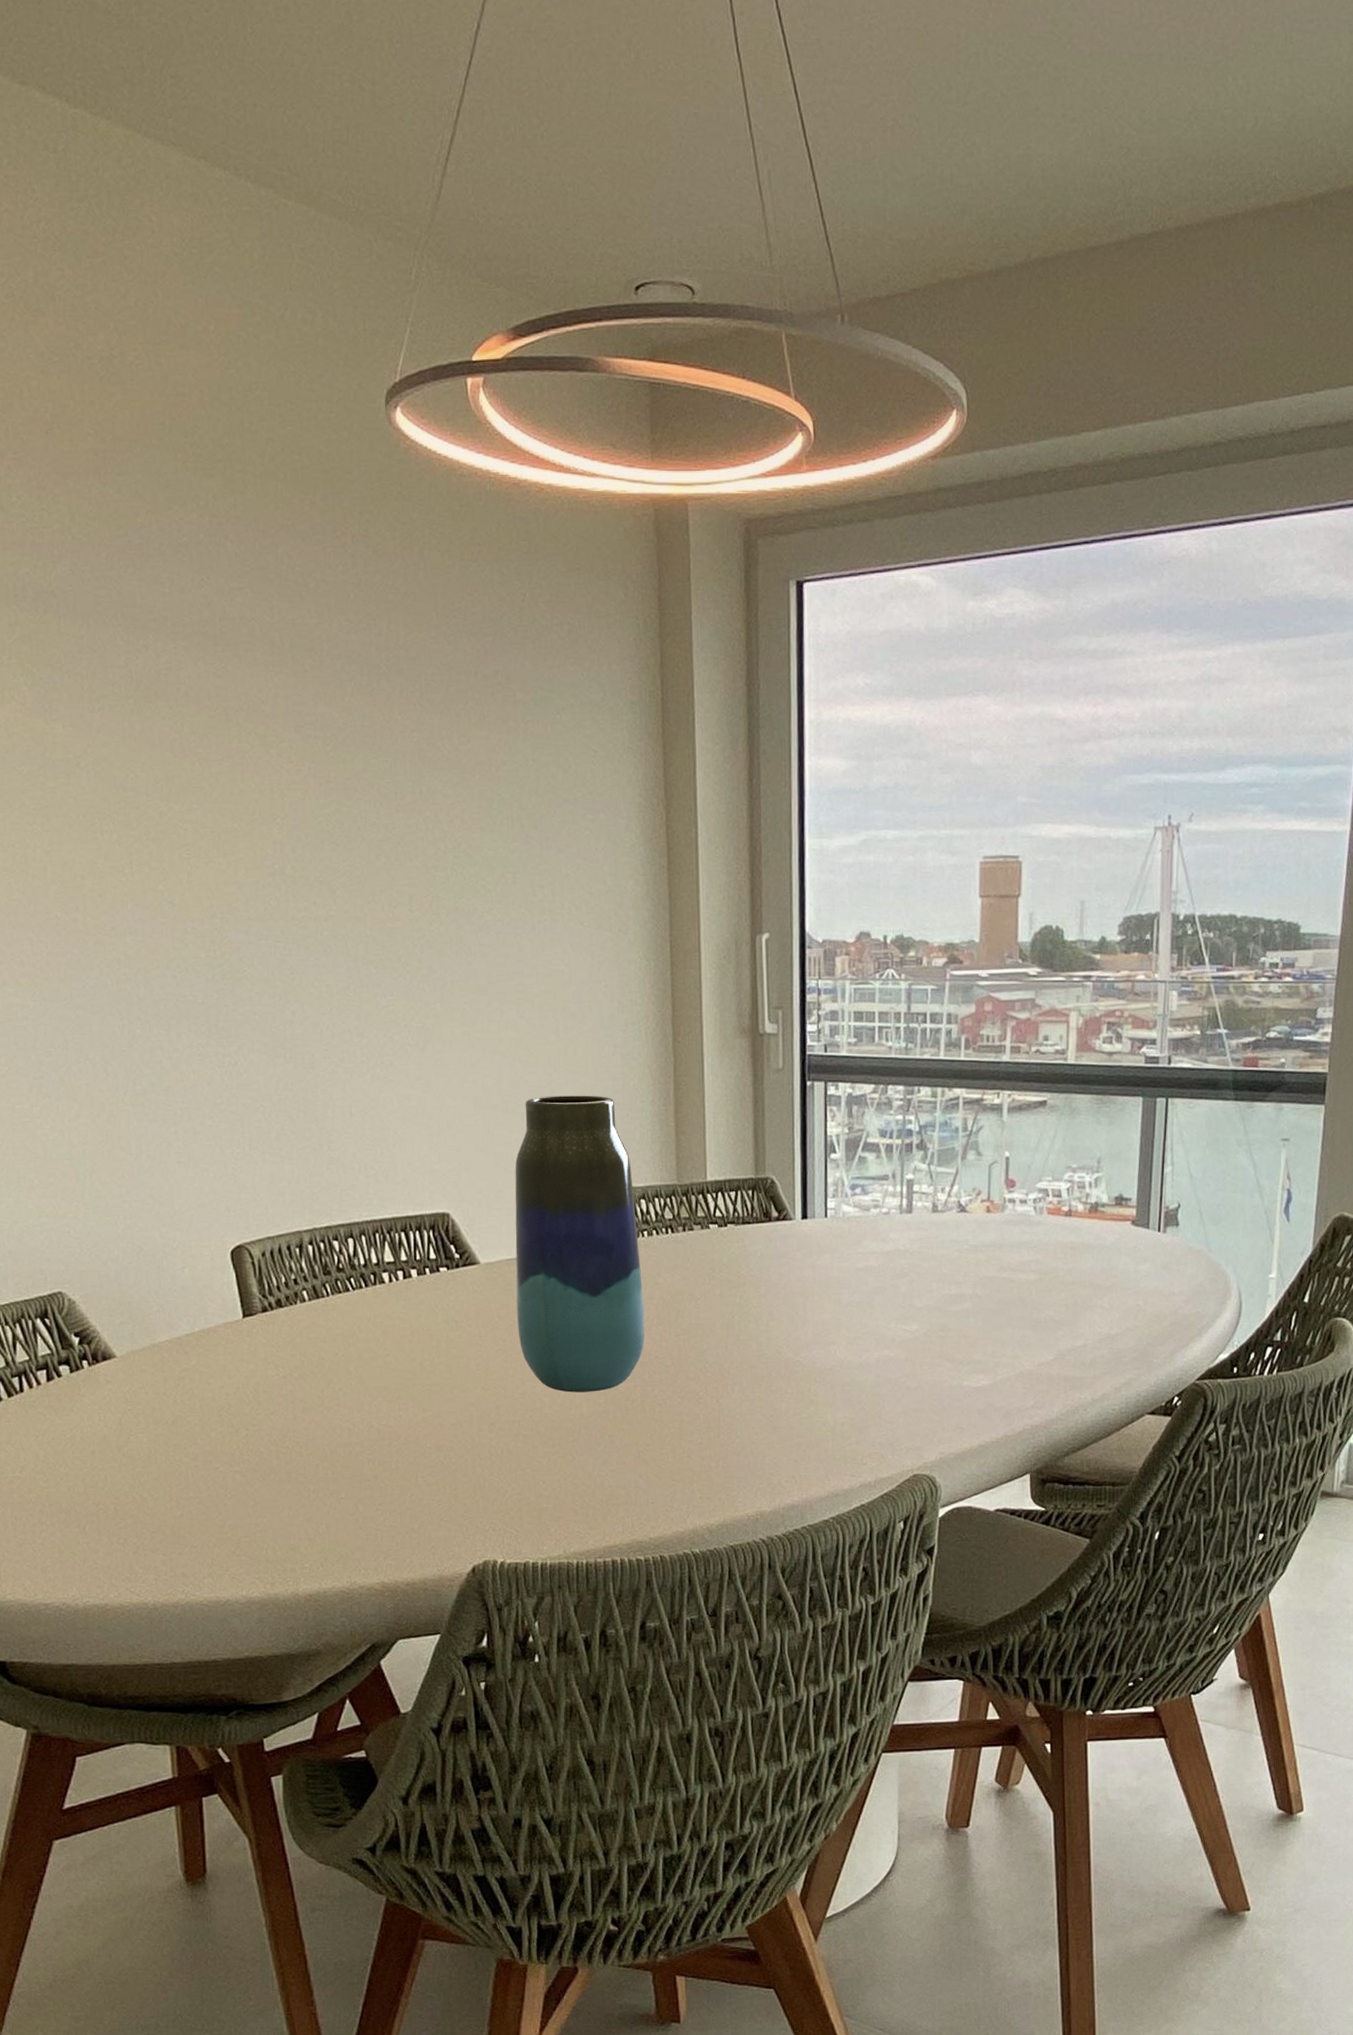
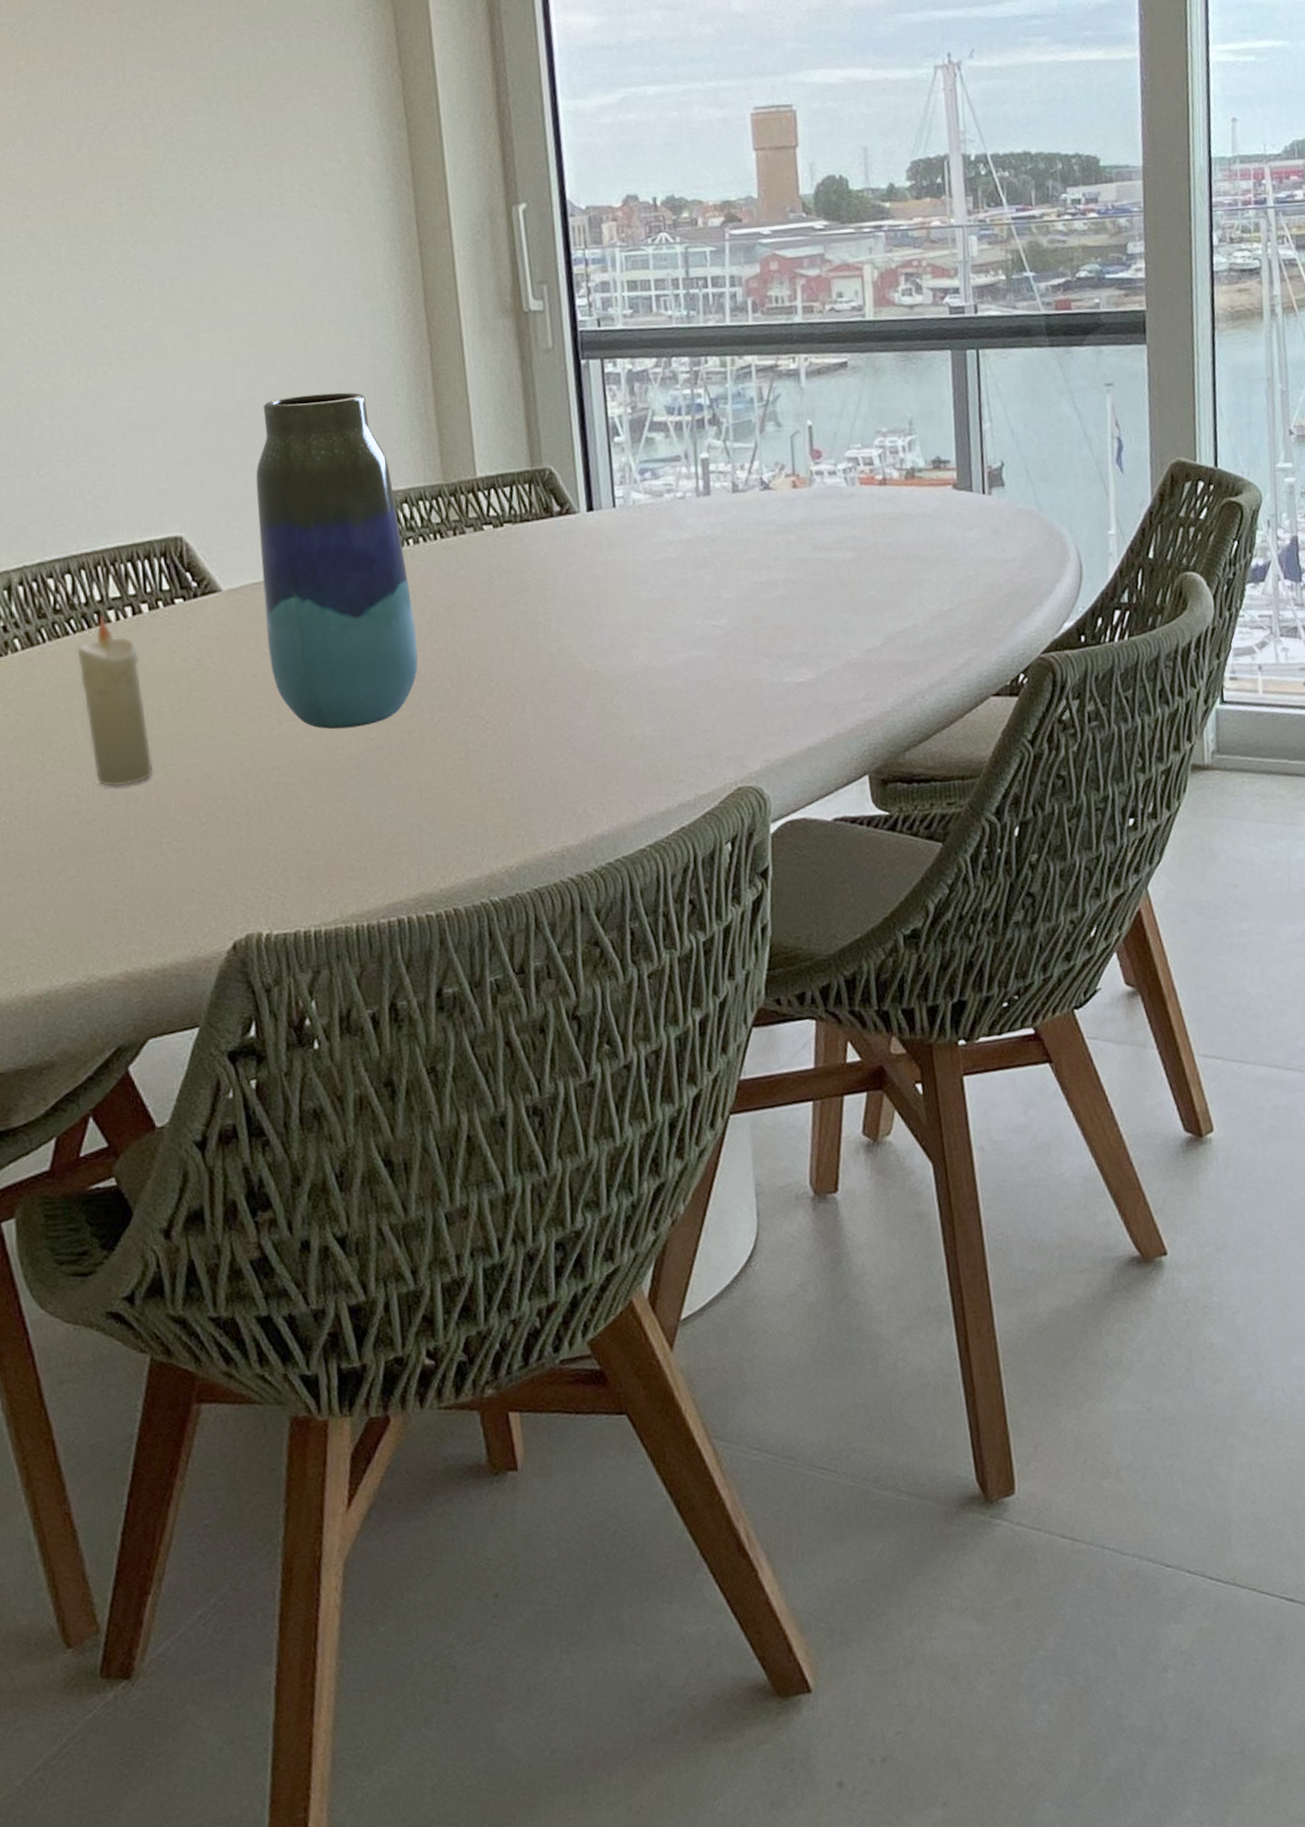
candle: none [355,1275,414,1426] -> present [76,614,153,788]

